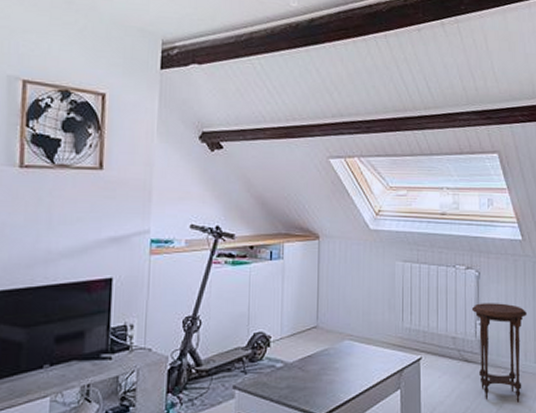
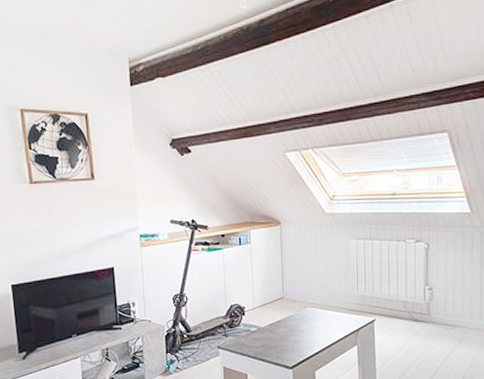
side table: present [471,303,528,403] -> none [421,270,474,353]

